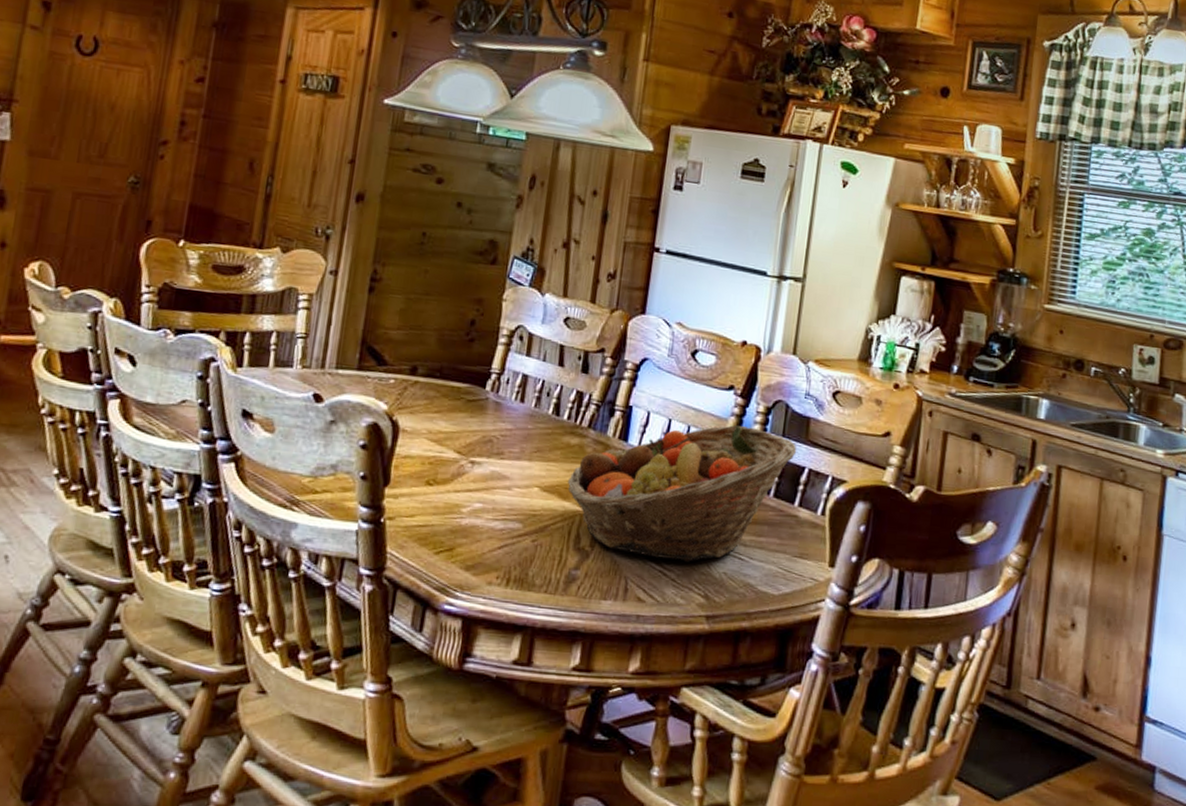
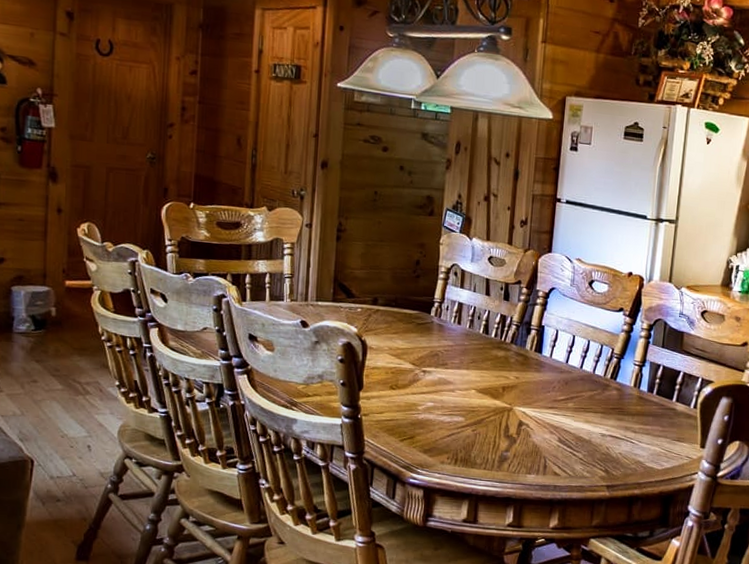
fruit basket: present [567,424,797,562] -> none [497,339,674,445]

